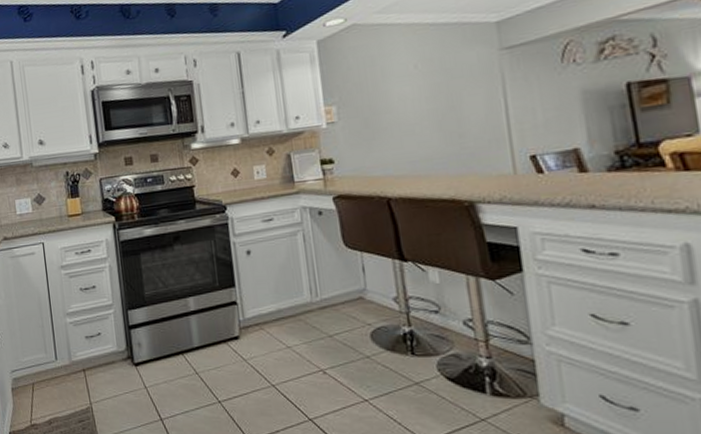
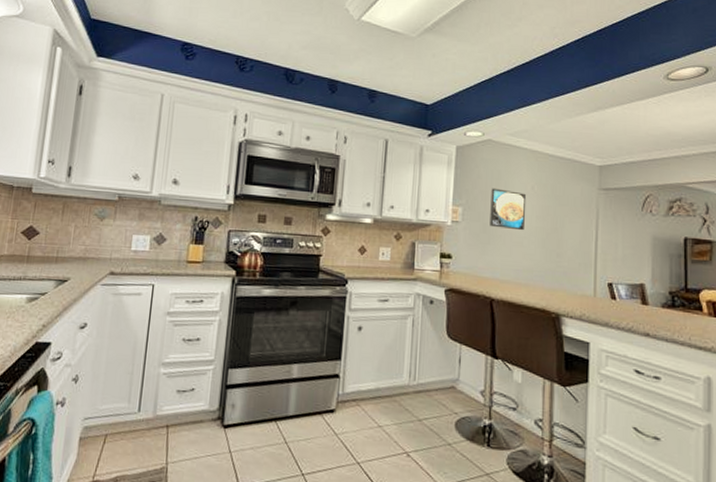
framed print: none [366,74,413,121] -> present [490,188,527,231]

